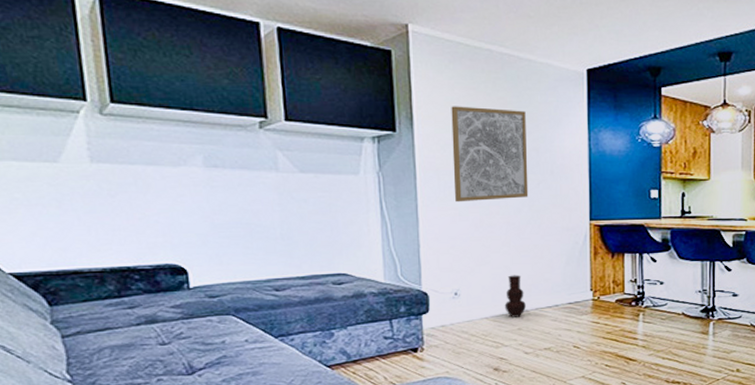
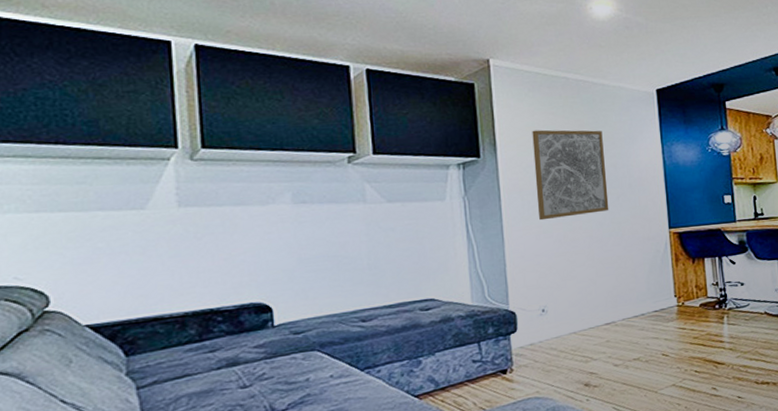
vase: present [505,275,526,318] -> none [592,287,613,330]

